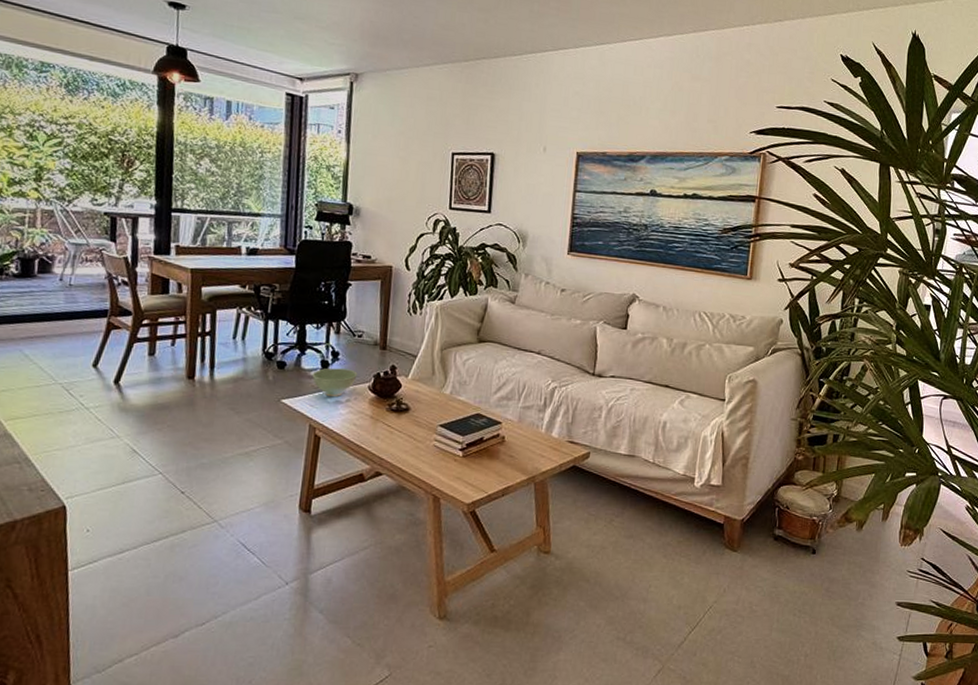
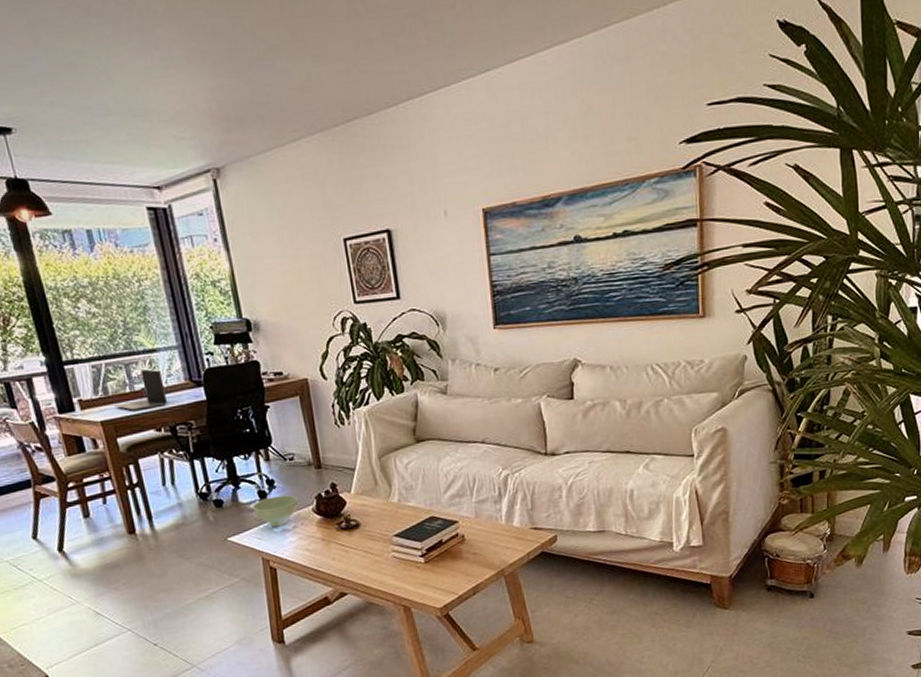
laptop computer: none [208,230,260,266] -> present [115,369,167,411]

